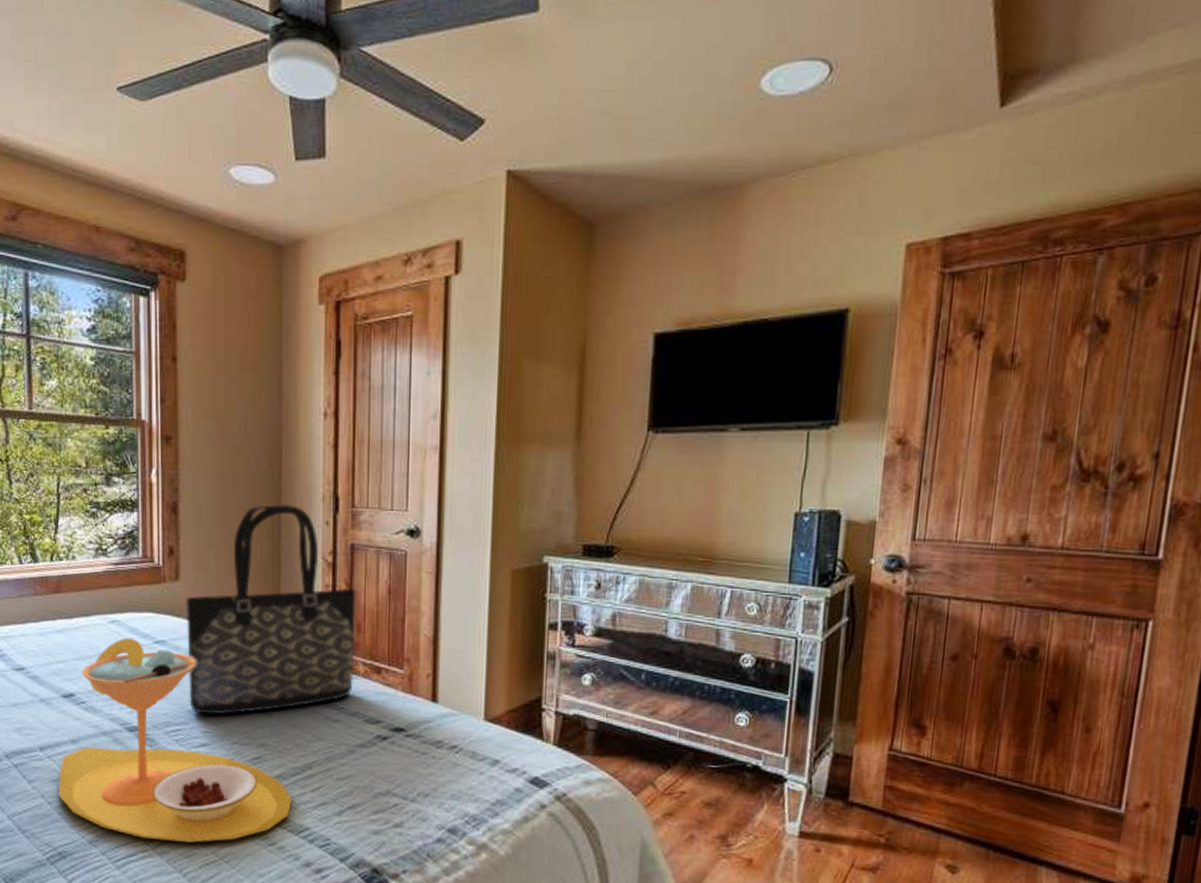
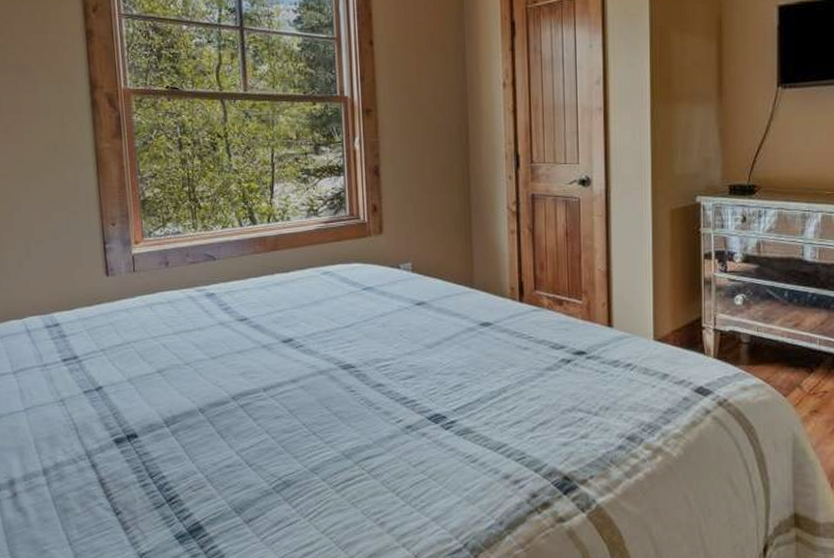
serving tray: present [58,637,292,843] -> none [281,286,491,464]
tote bag: present [185,503,356,715] -> none [389,162,540,350]

